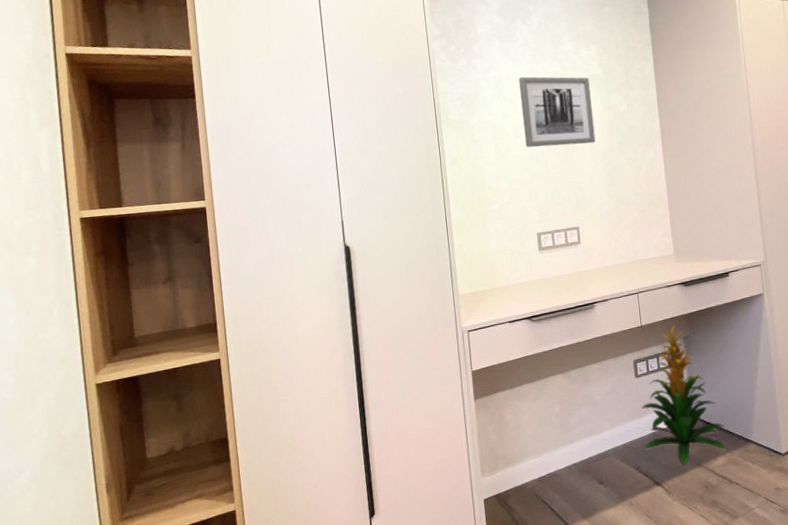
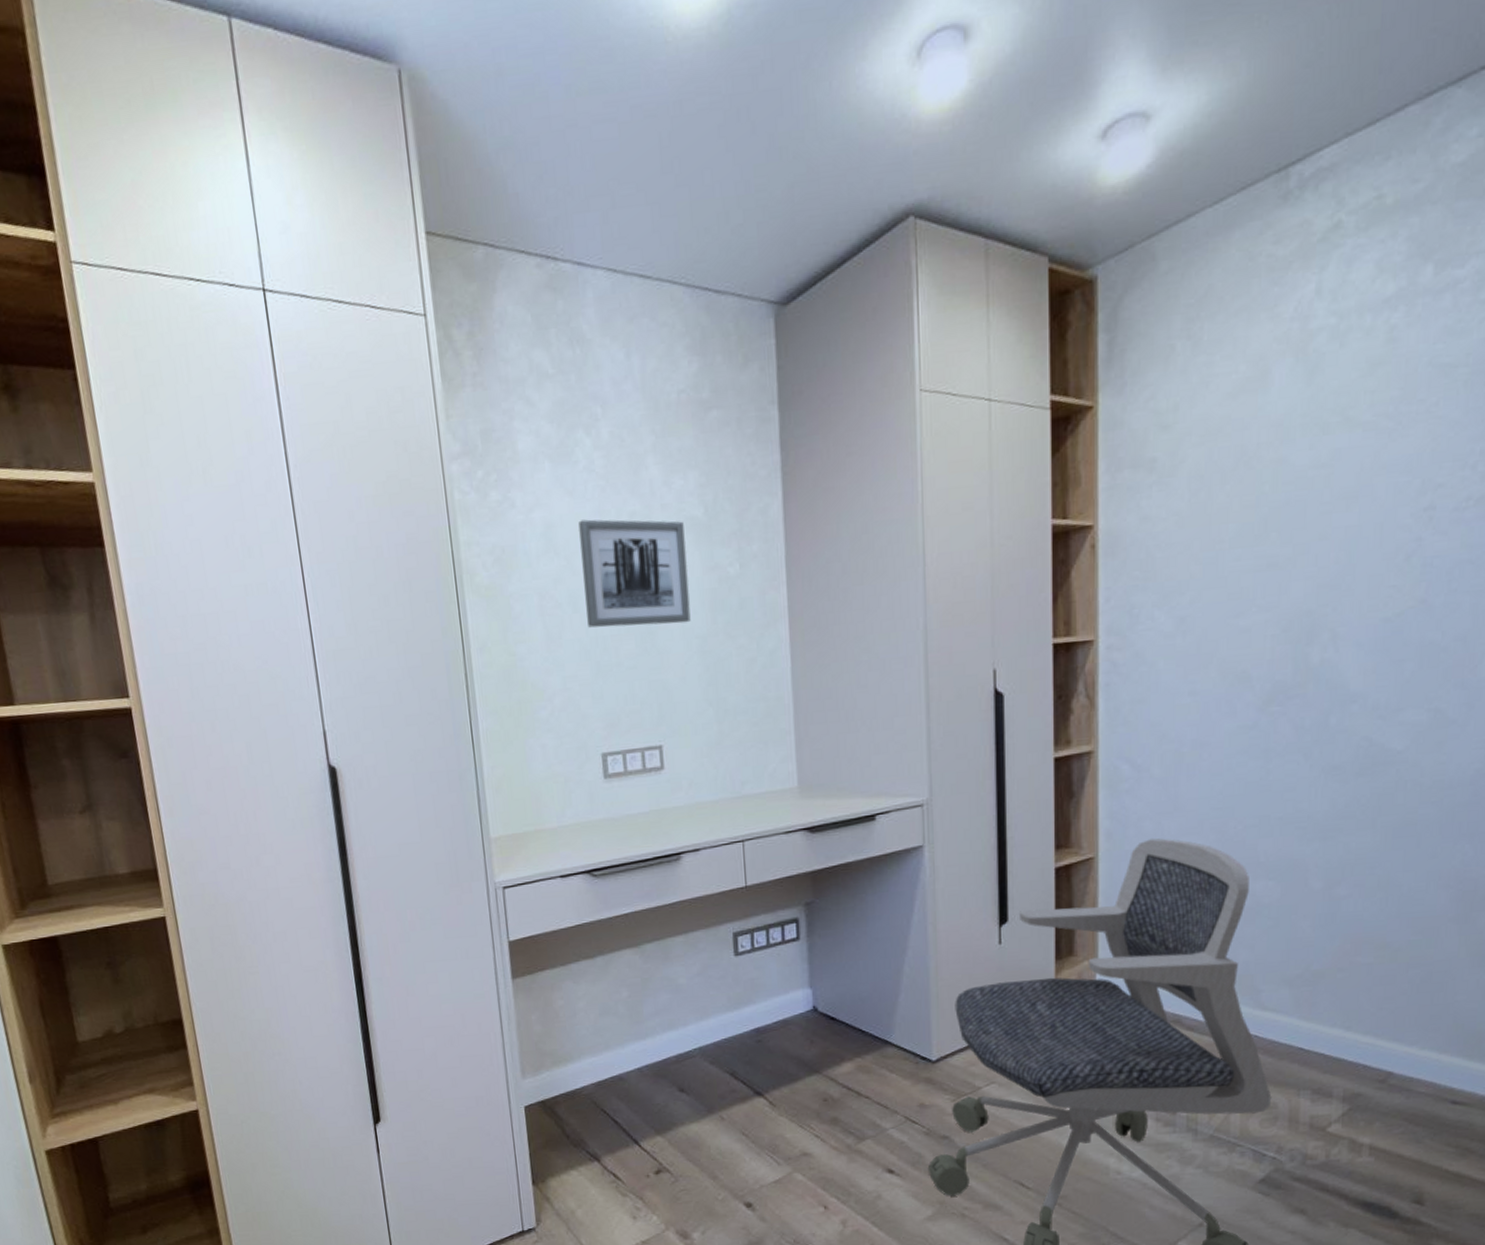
indoor plant: present [641,325,726,464] -> none [741,886,855,1070]

